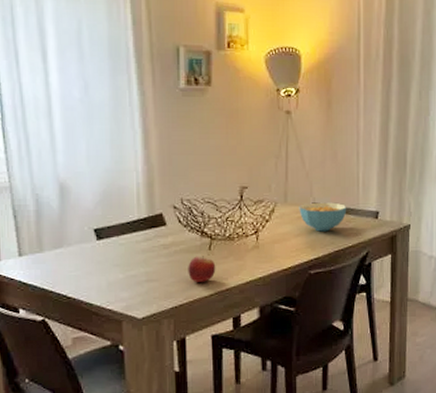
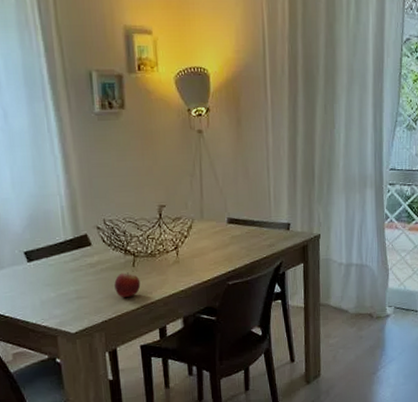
cereal bowl: present [299,202,347,232] -> none [215,216,260,245]

